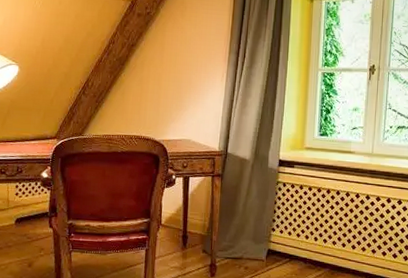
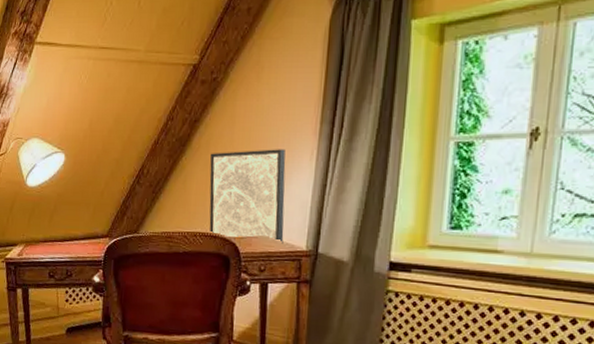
wall art: none [143,71,203,146] -> present [209,149,286,244]

